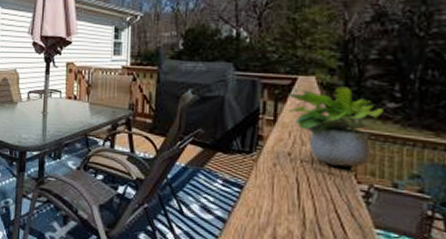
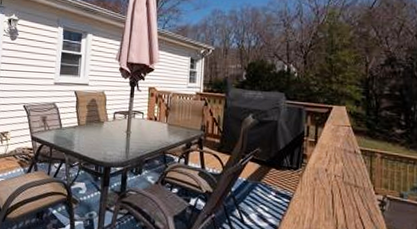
potted plant: present [287,86,384,168] -> none [325,115,394,181]

